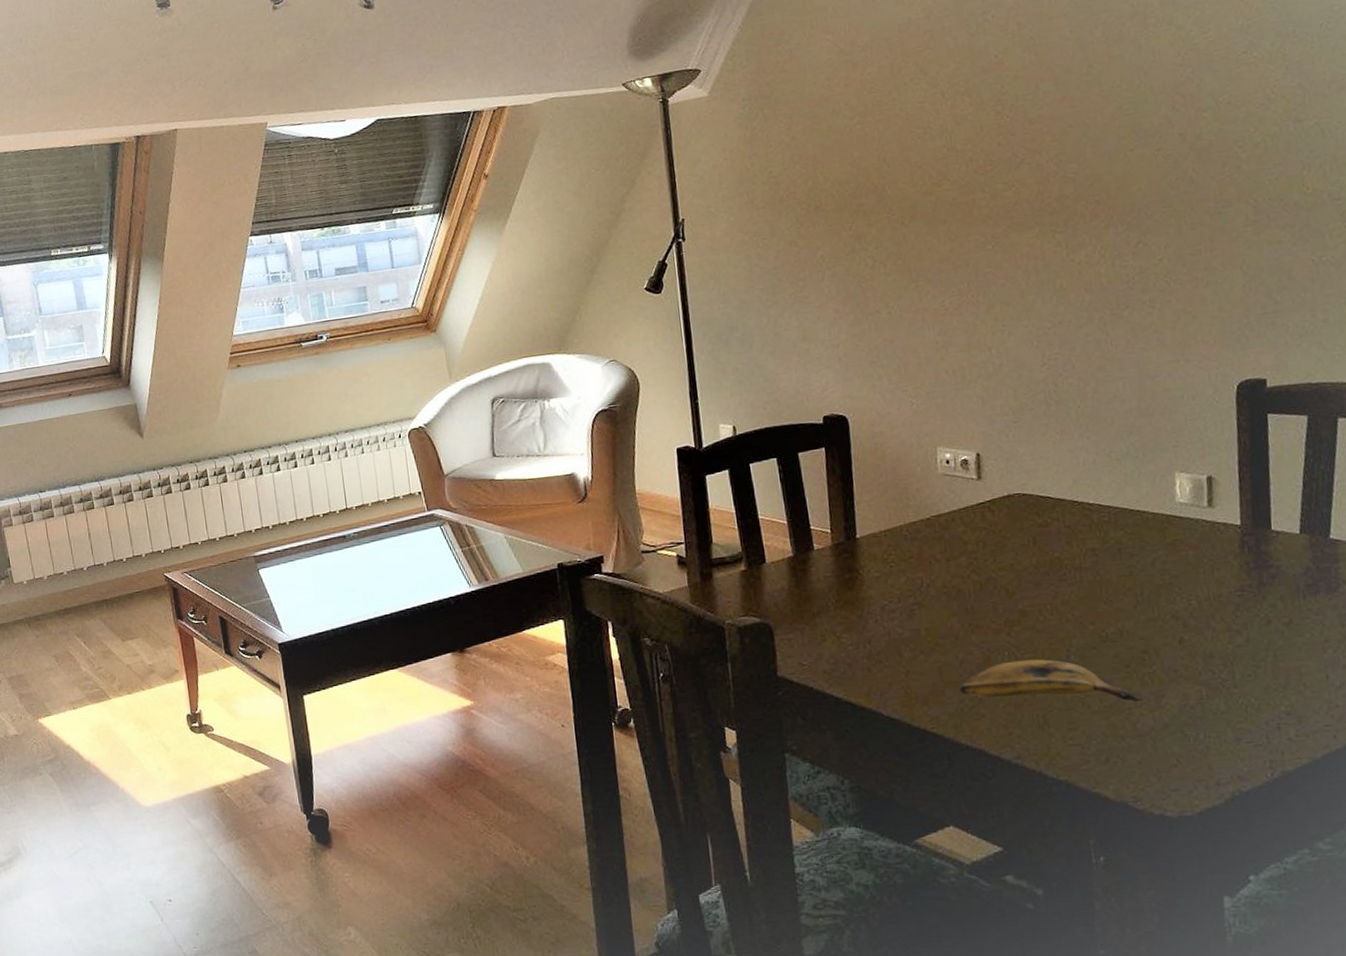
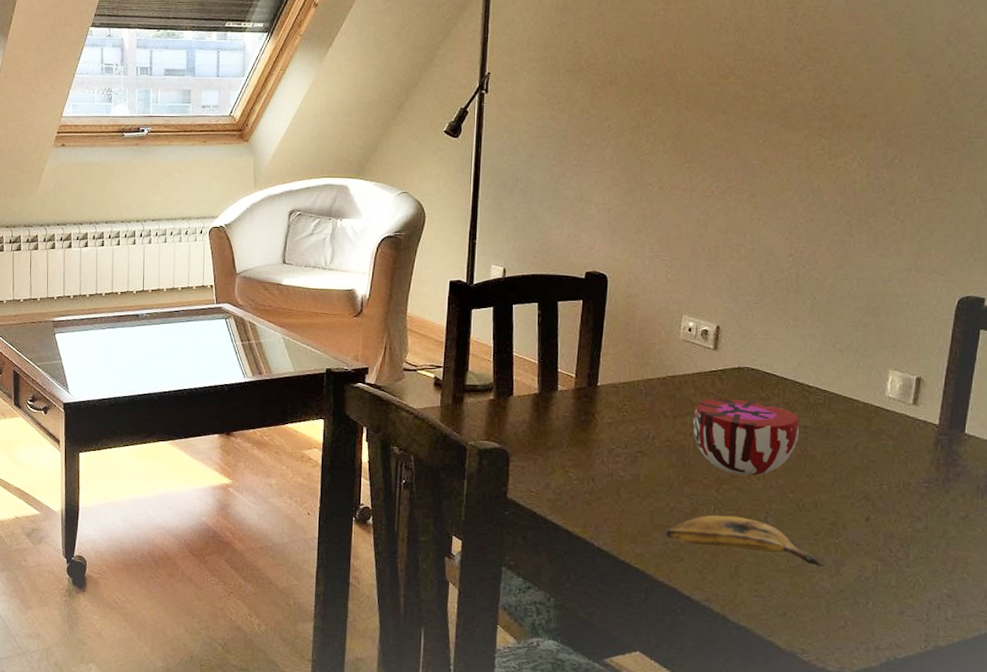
decorative bowl: none [967,529,1088,613] -> present [692,398,799,476]

